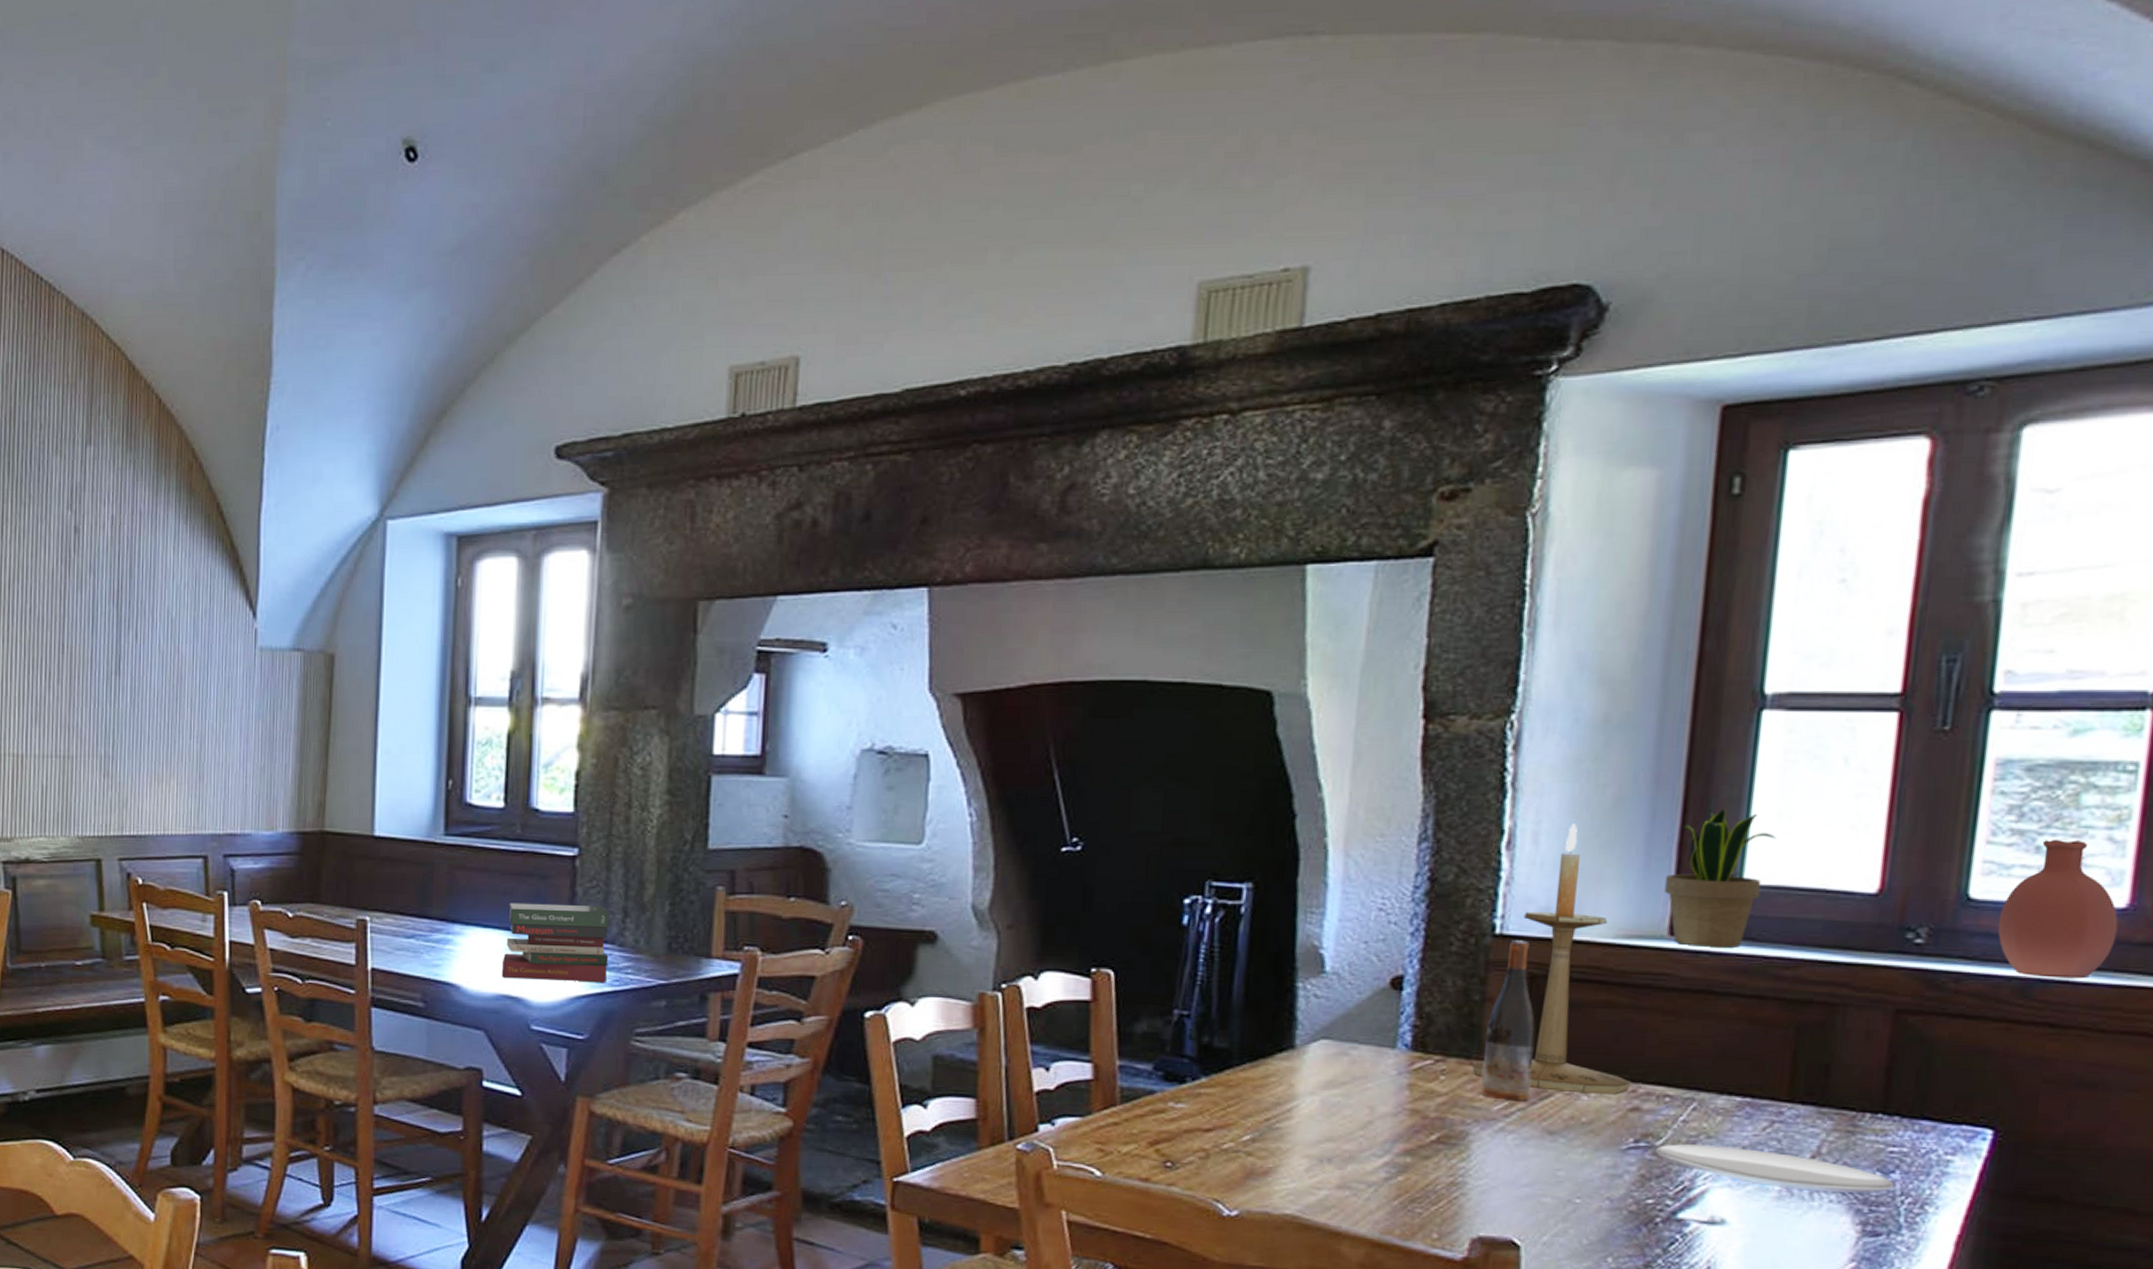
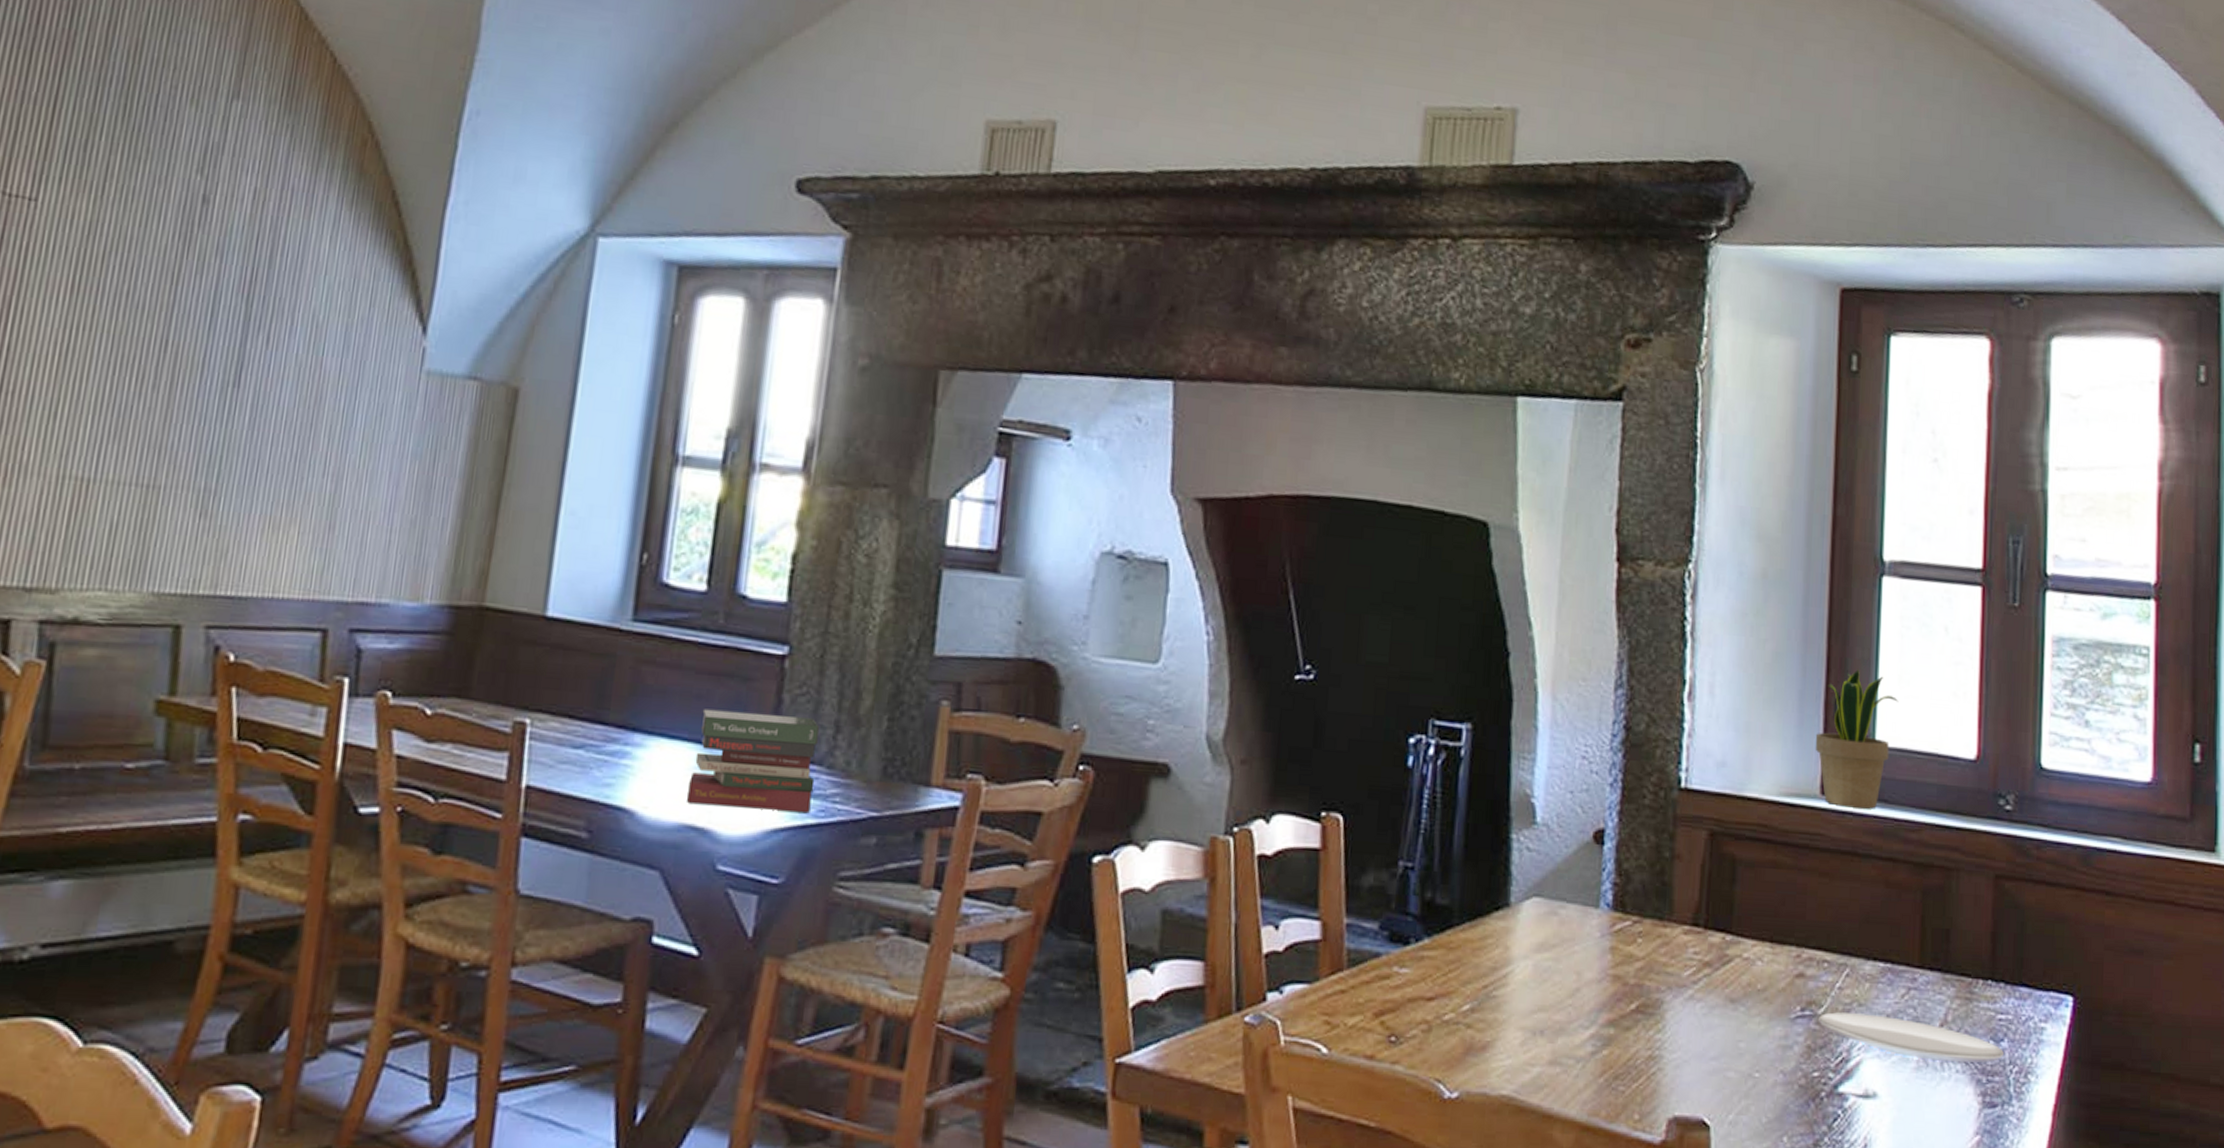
candlestick: present [1472,823,1632,1095] -> none [1665,677,1797,960]
wine bottle: present [1481,940,1536,1101] -> none [1673,794,1717,967]
decorative vase: present [1998,838,2118,979] -> none [2063,714,2146,849]

